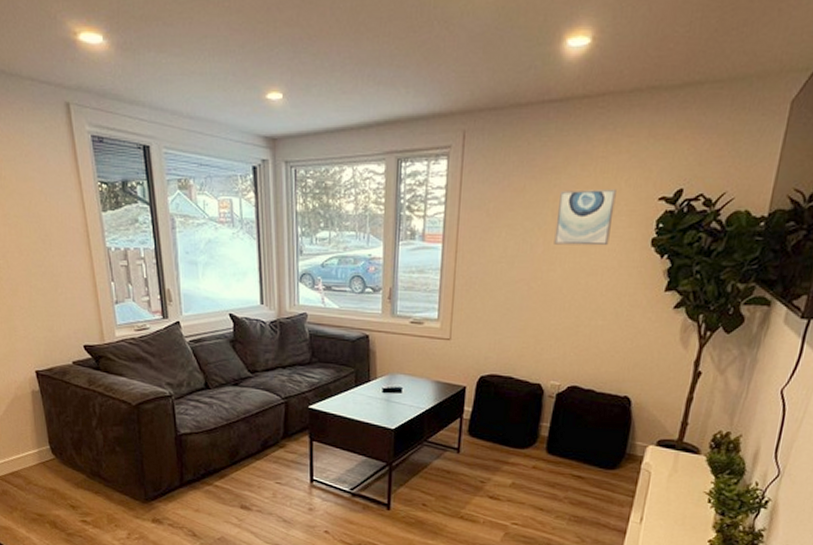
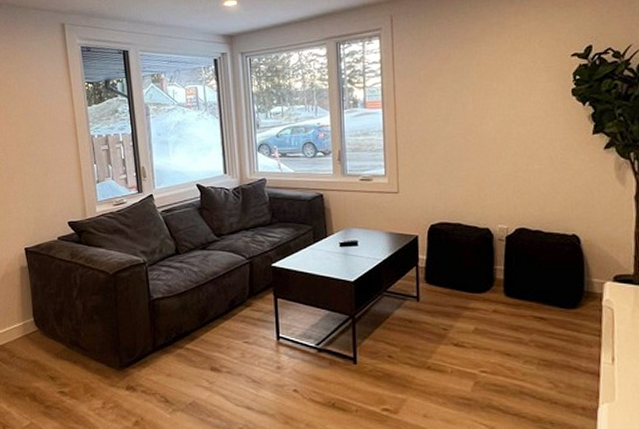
wall art: present [554,188,617,246] -> none [481,50,533,101]

